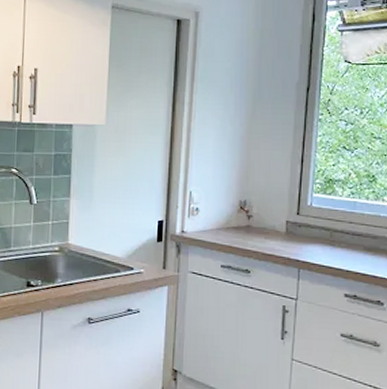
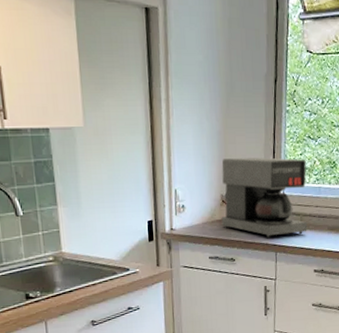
coffee maker: none [237,164,340,252] -> present [221,157,307,238]

